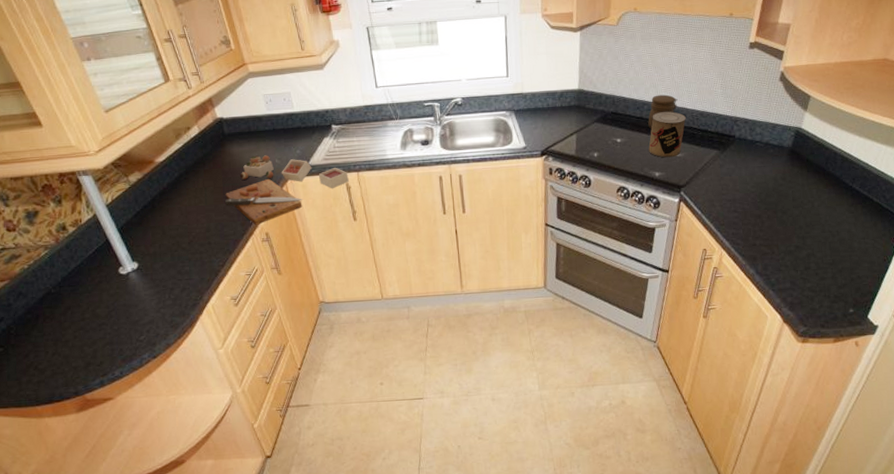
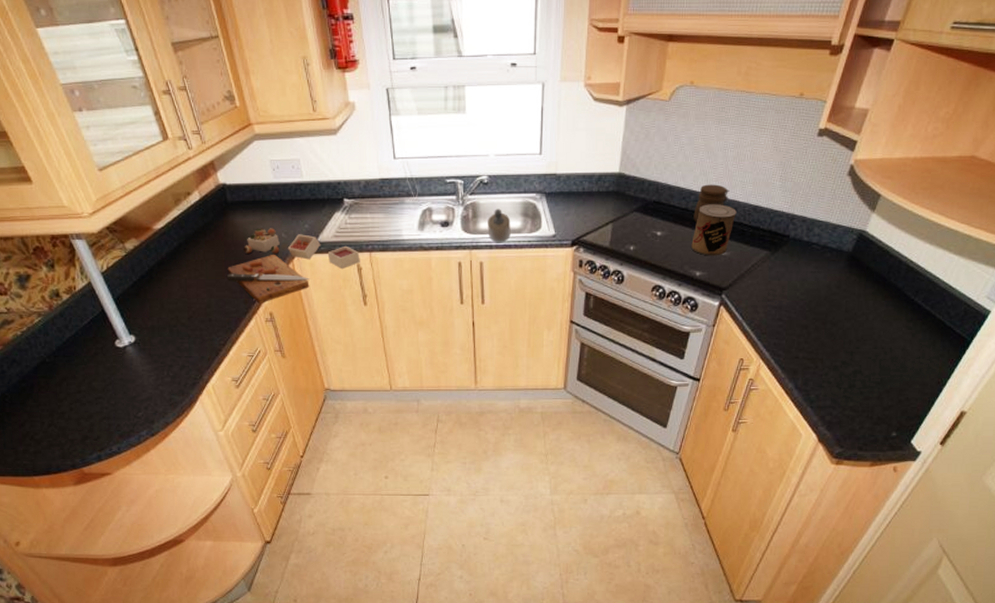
soap dispenser: none [464,126,486,157] -> present [488,209,511,243]

